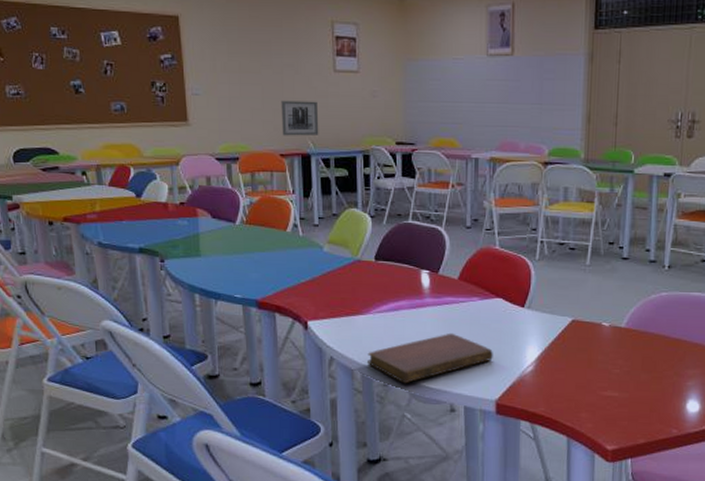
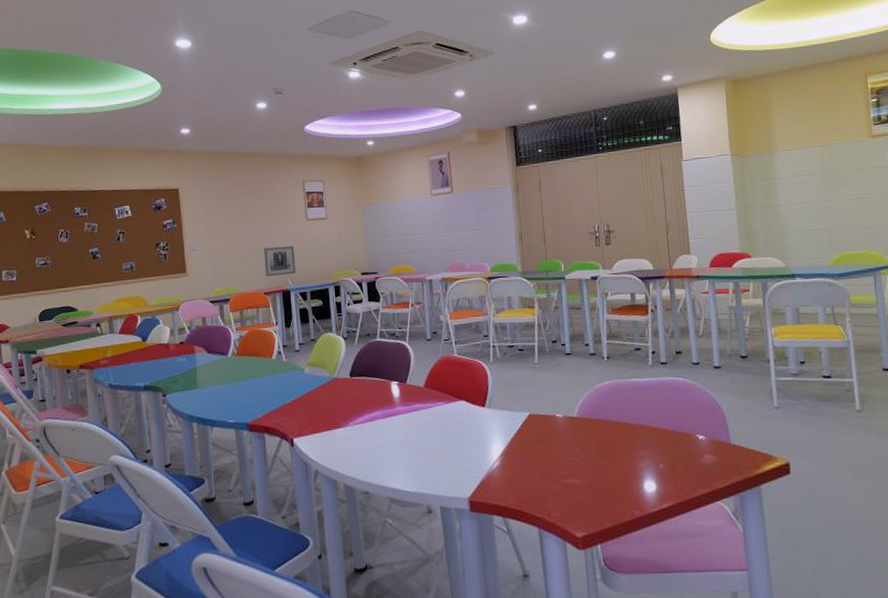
notebook: present [368,333,493,384] -> none [349,437,462,490]

